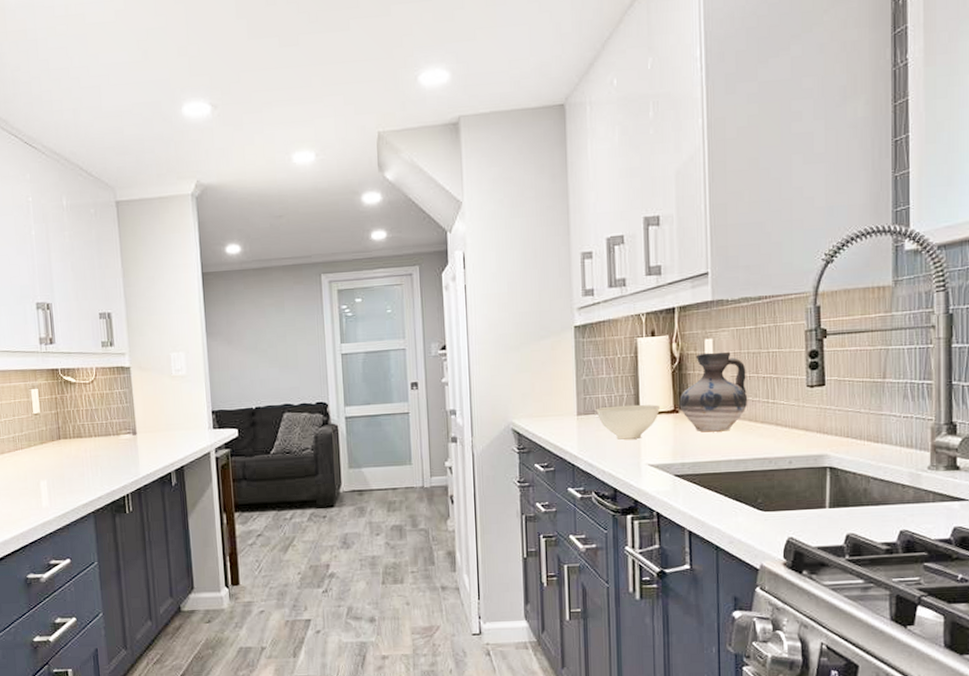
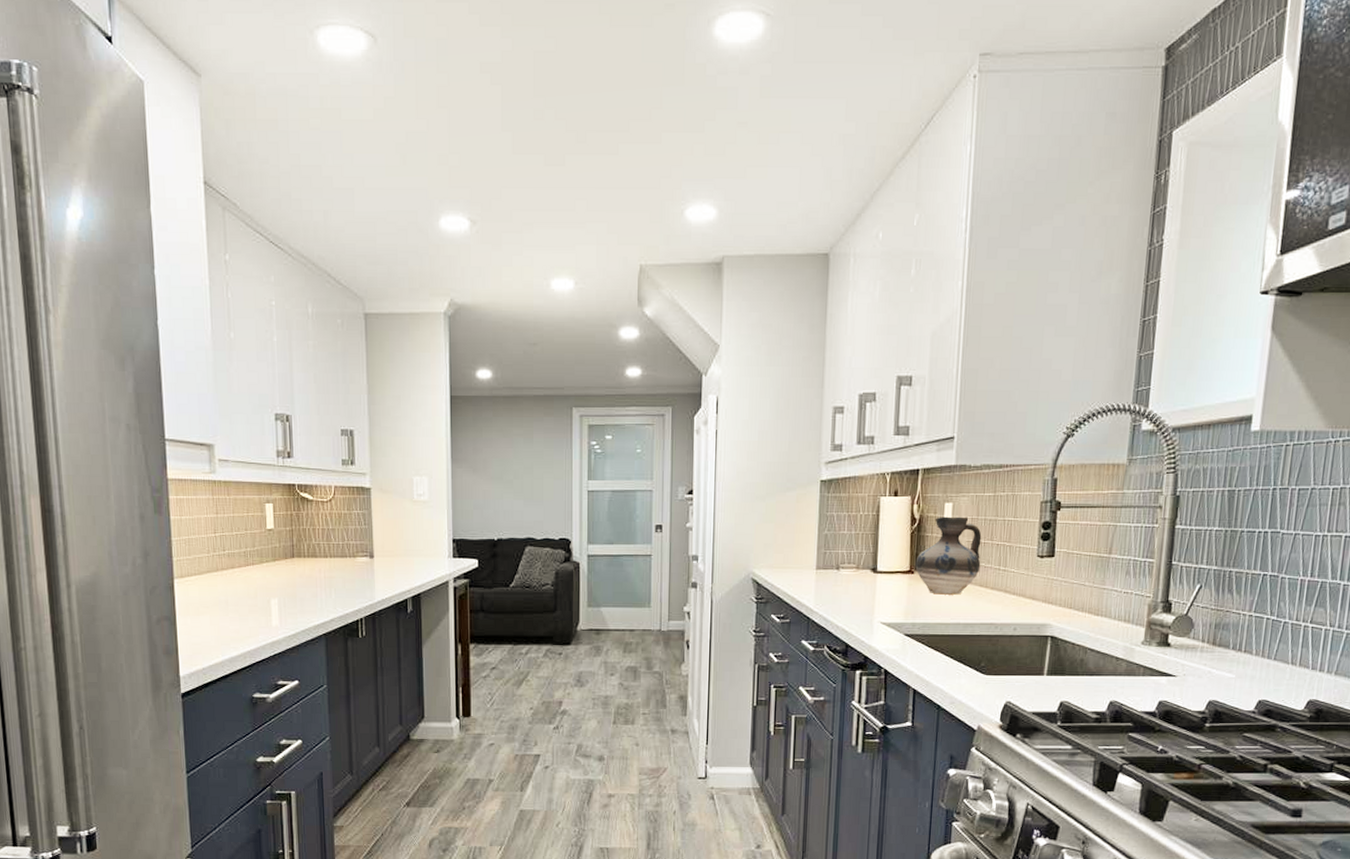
bowl: present [596,404,660,440] -> none [835,562,896,596]

